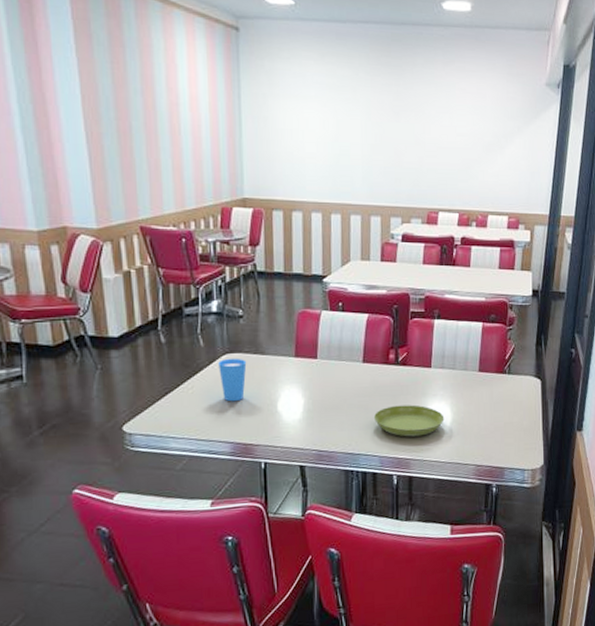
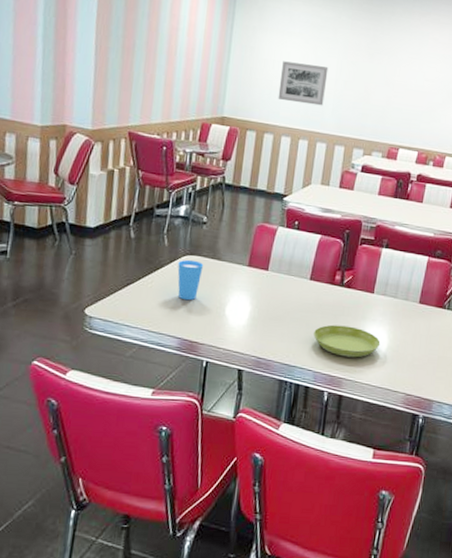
wall art: none [301,129,353,175] -> present [278,61,329,106]

